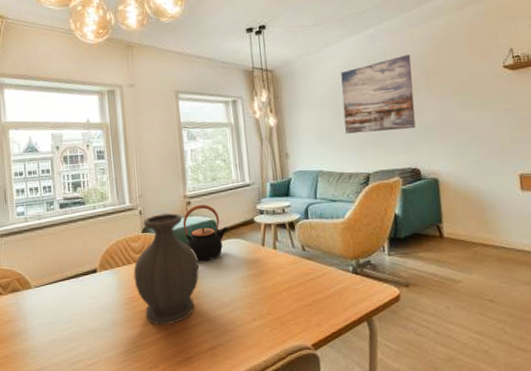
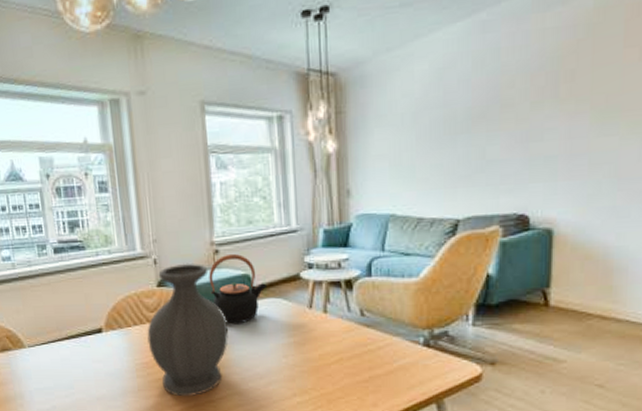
wall art: present [341,54,416,134] -> none [431,51,536,165]

